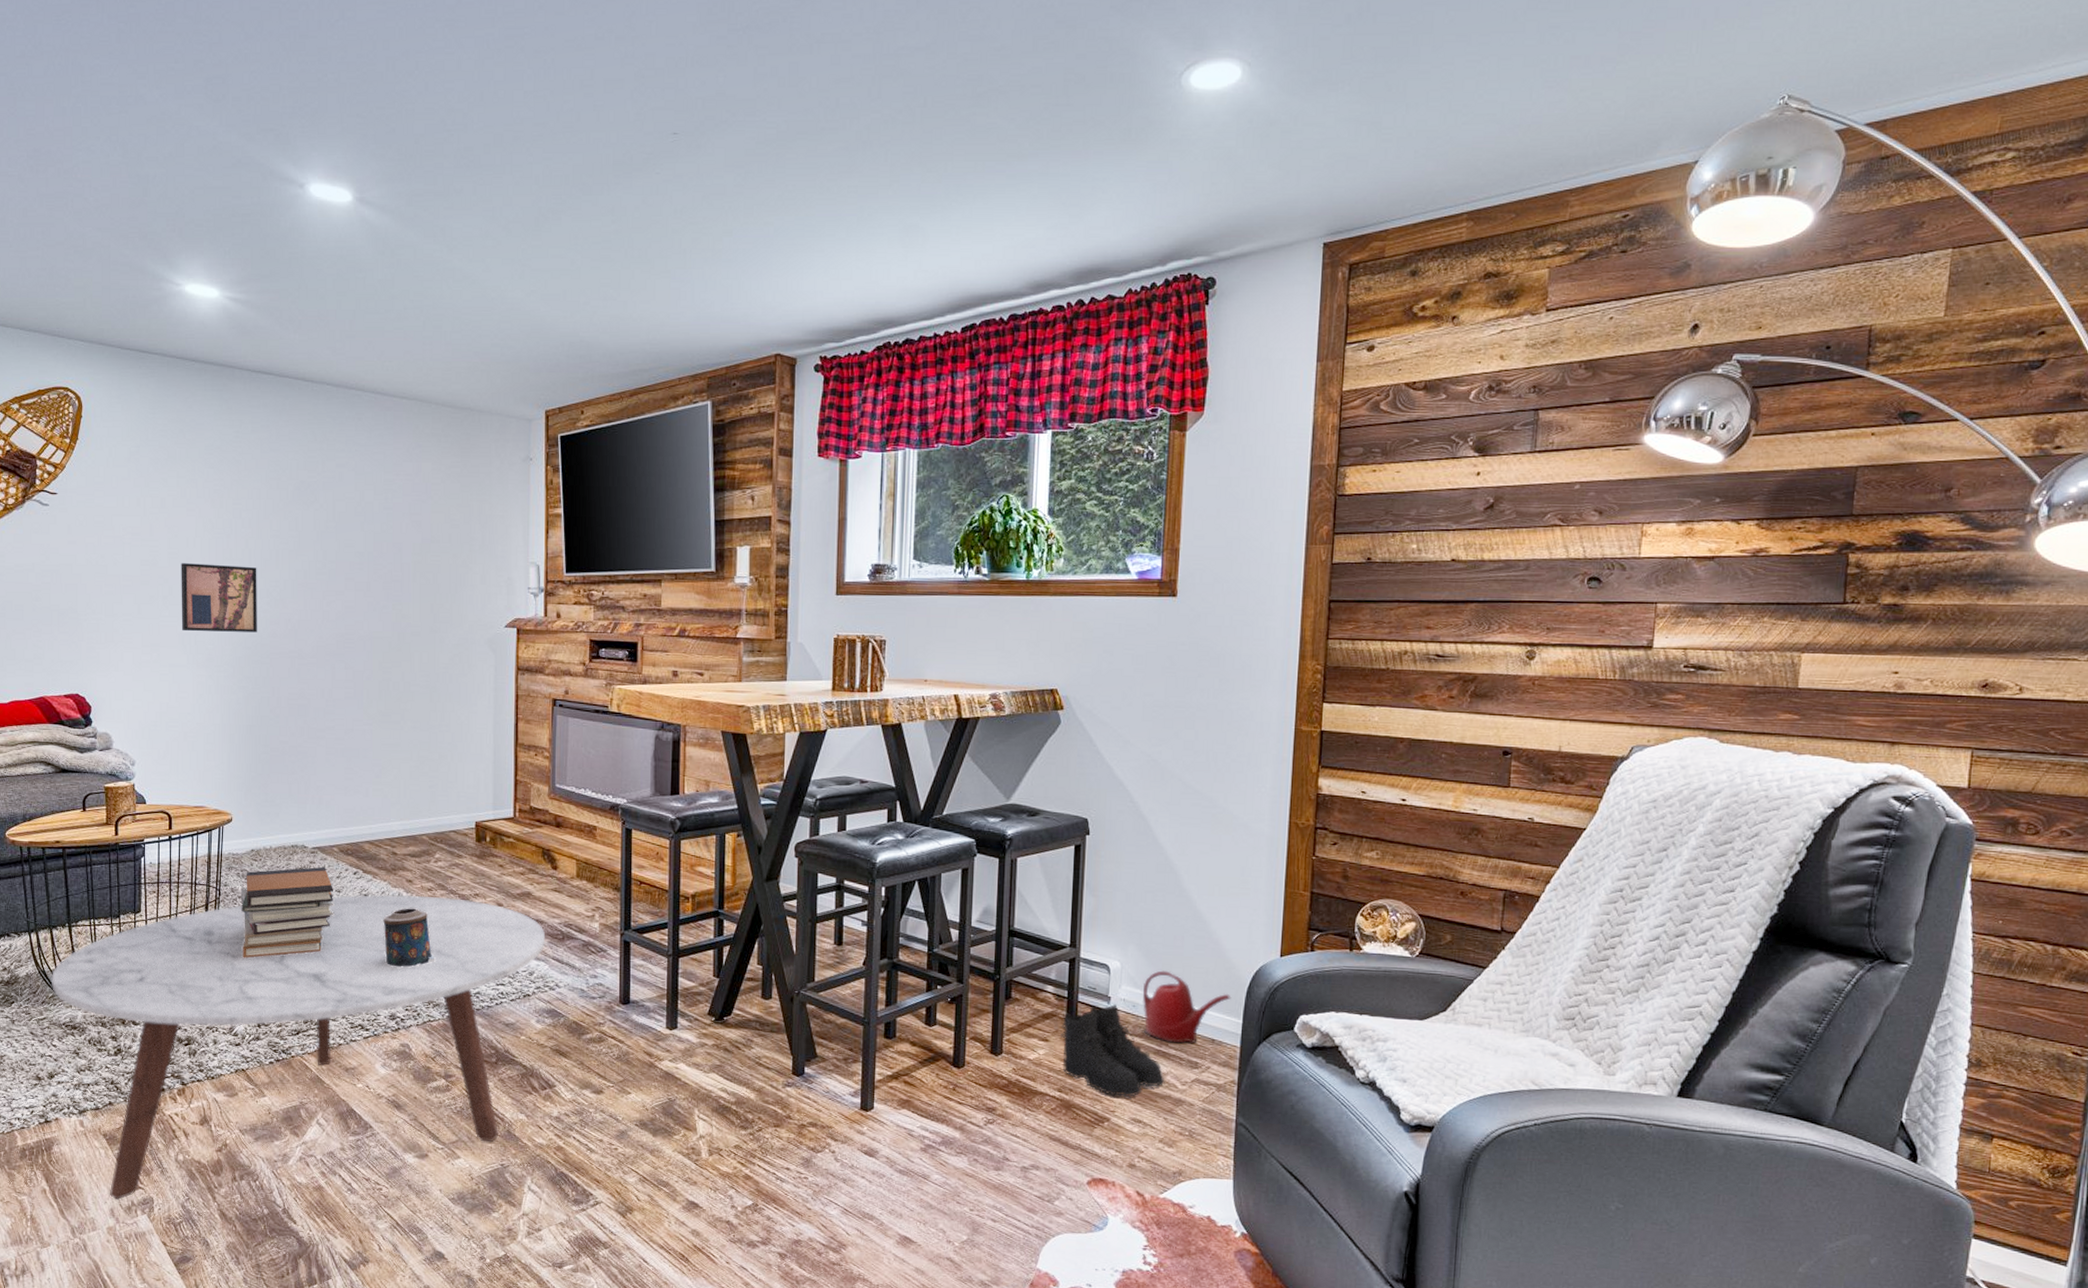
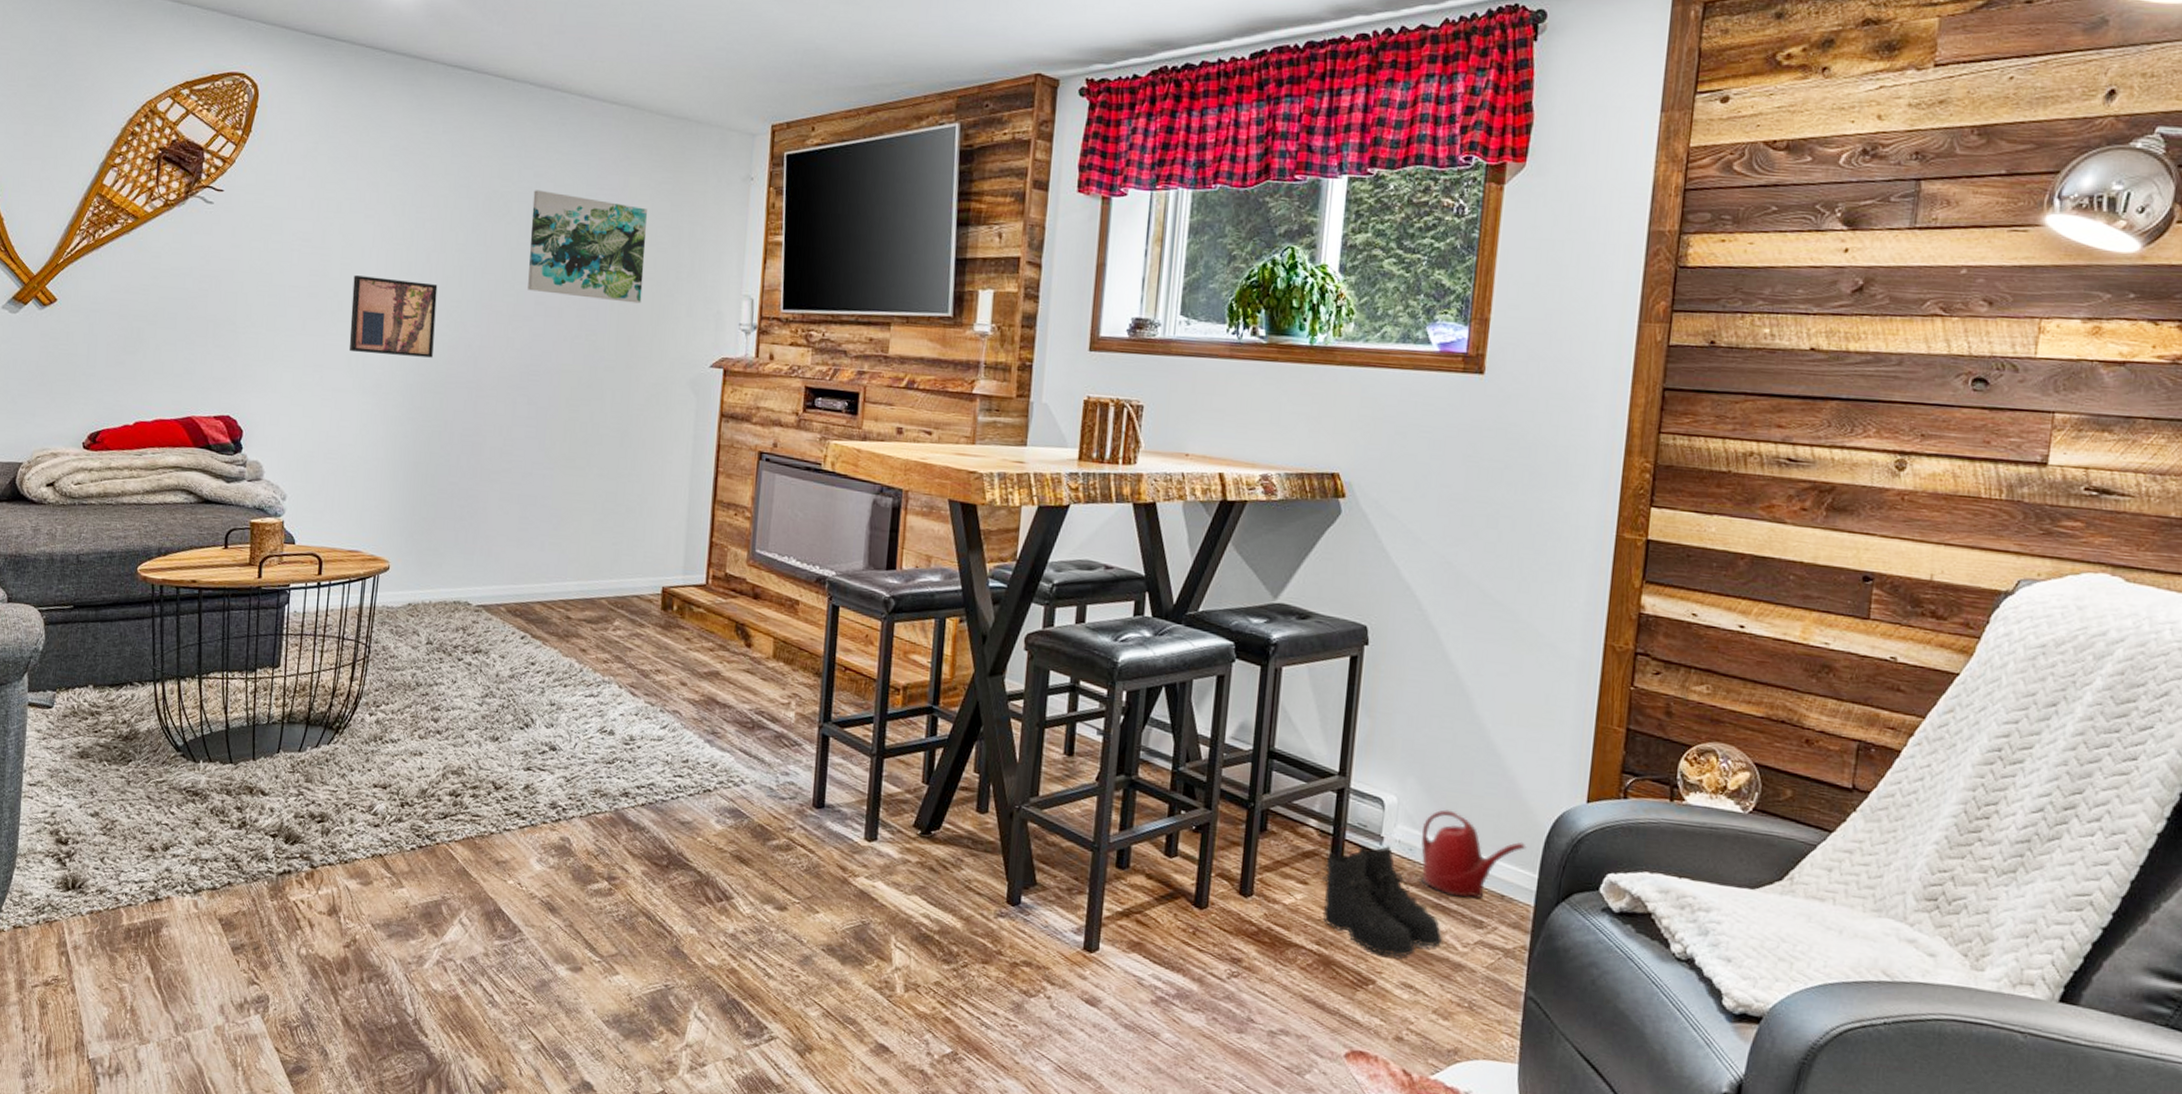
coffee table: present [51,894,546,1200] -> none [174,662,733,995]
book stack: present [240,866,334,959] -> none [390,627,497,728]
wall art: none [337,479,441,575] -> present [528,190,647,304]
candle: present [383,908,437,968] -> none [549,680,608,750]

